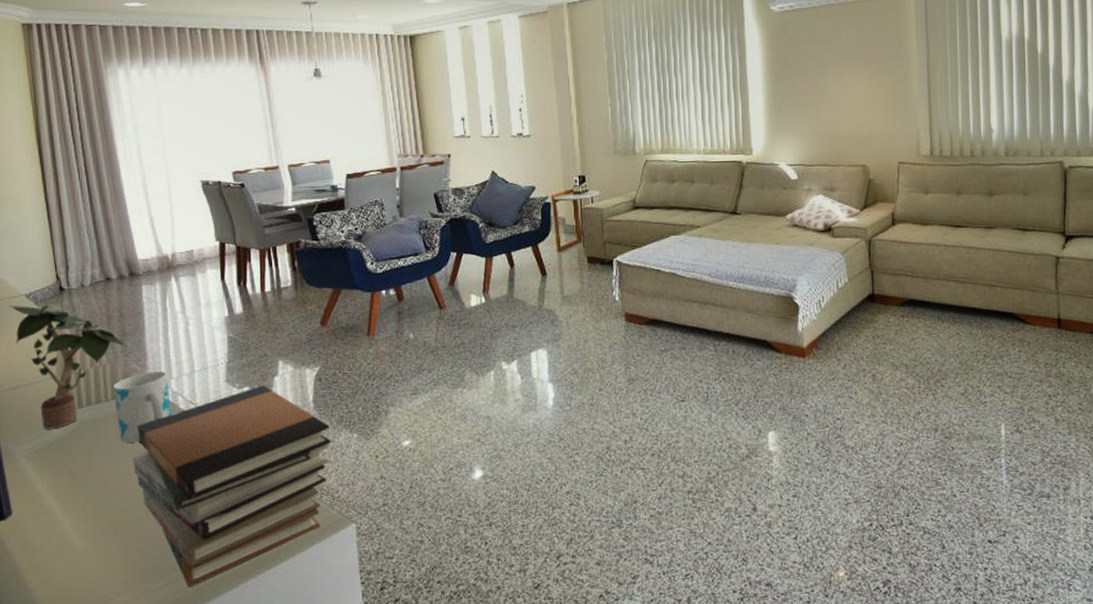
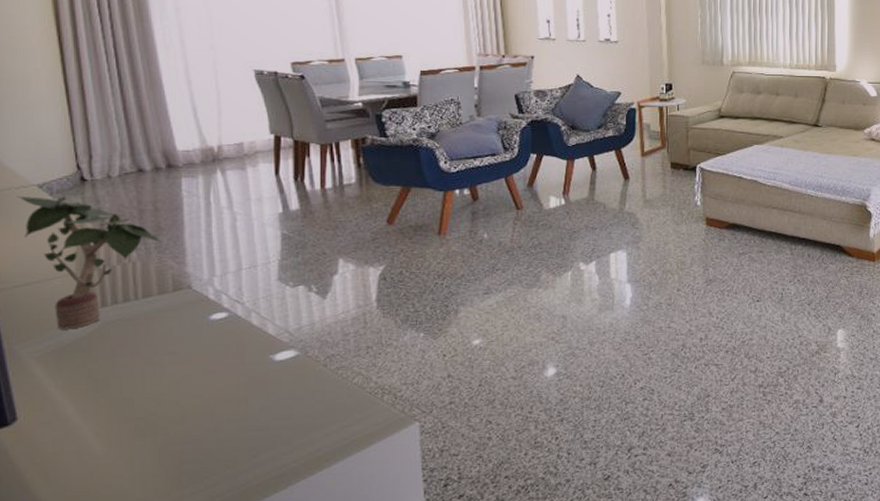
mug: present [113,371,172,443] -> none [144,269,215,343]
book stack: present [133,385,331,588] -> none [167,284,395,491]

